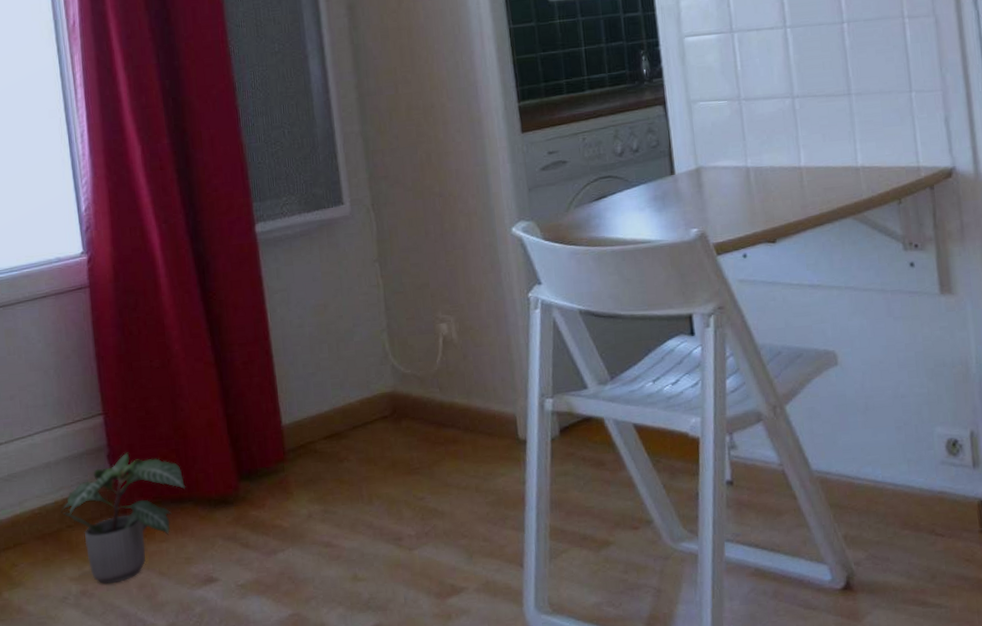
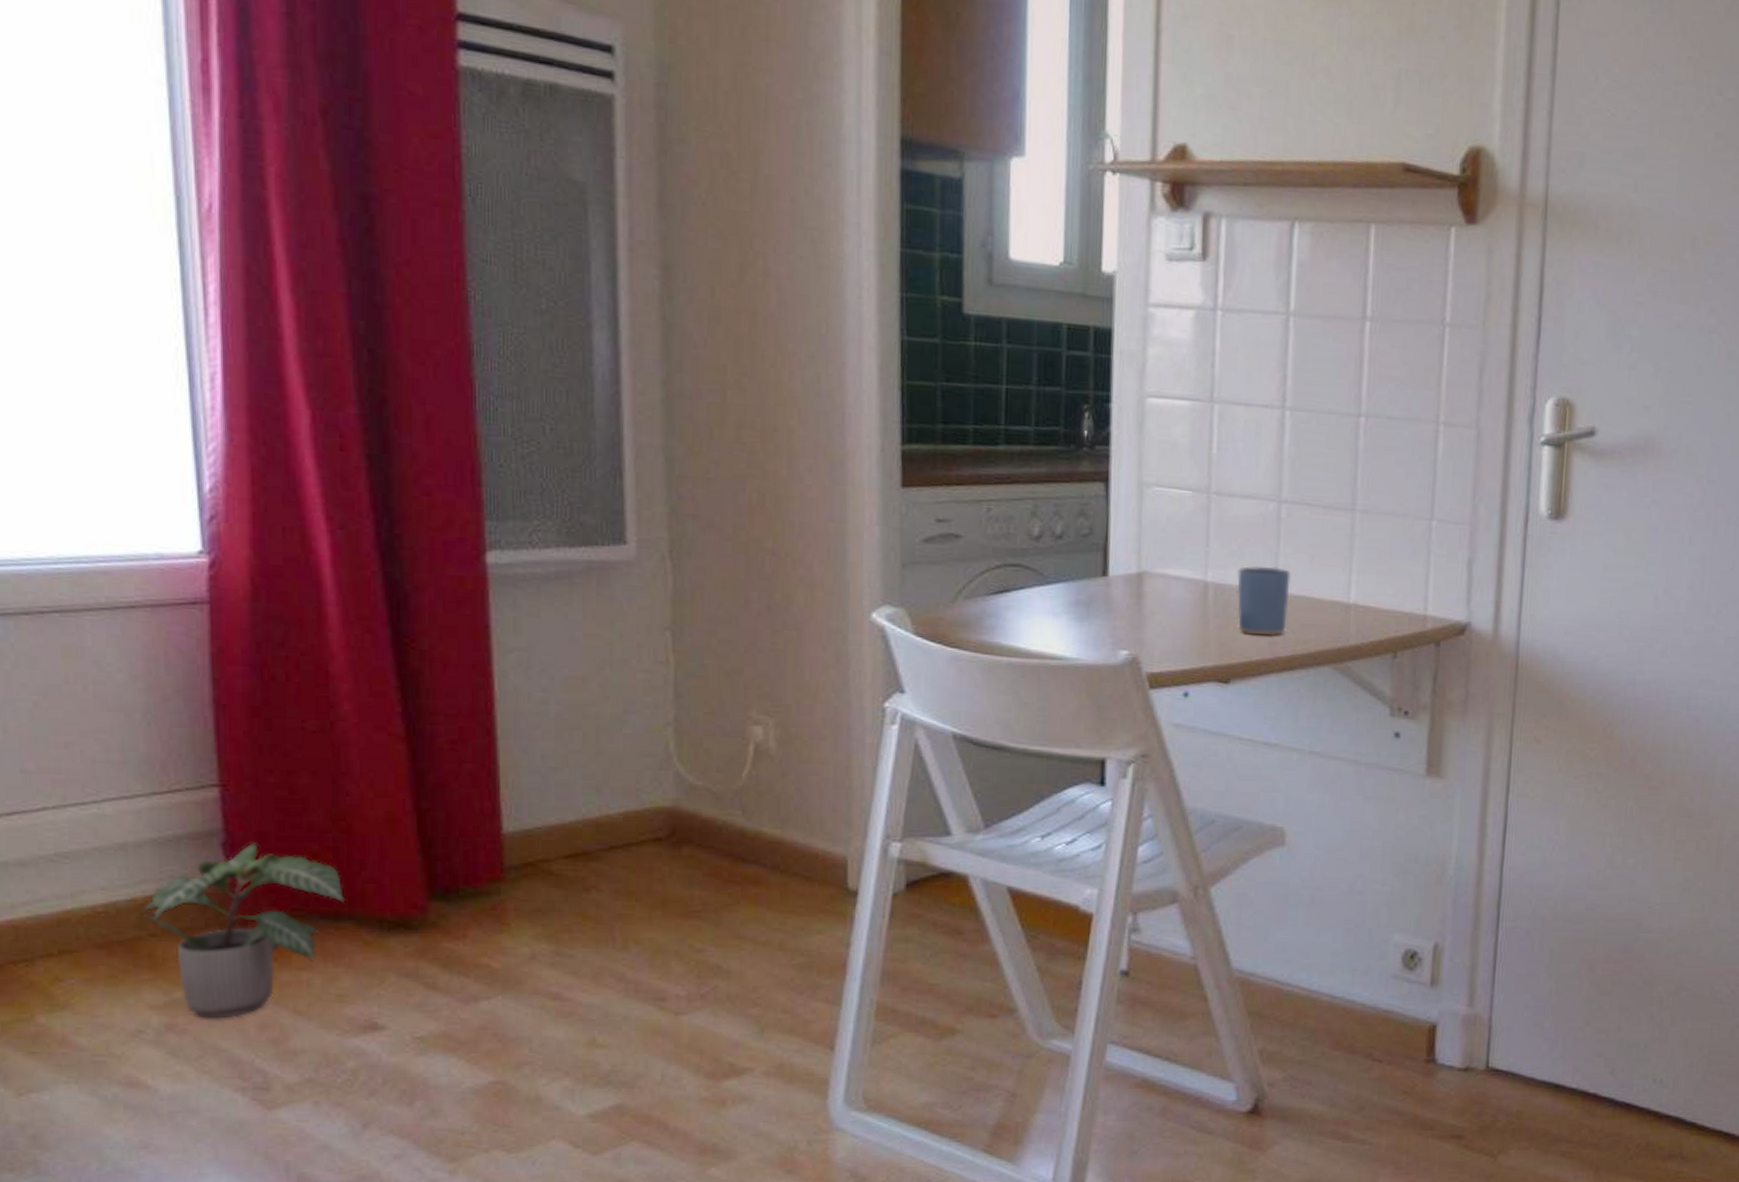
mug: none [769,147,812,202] -> present [1237,565,1291,636]

